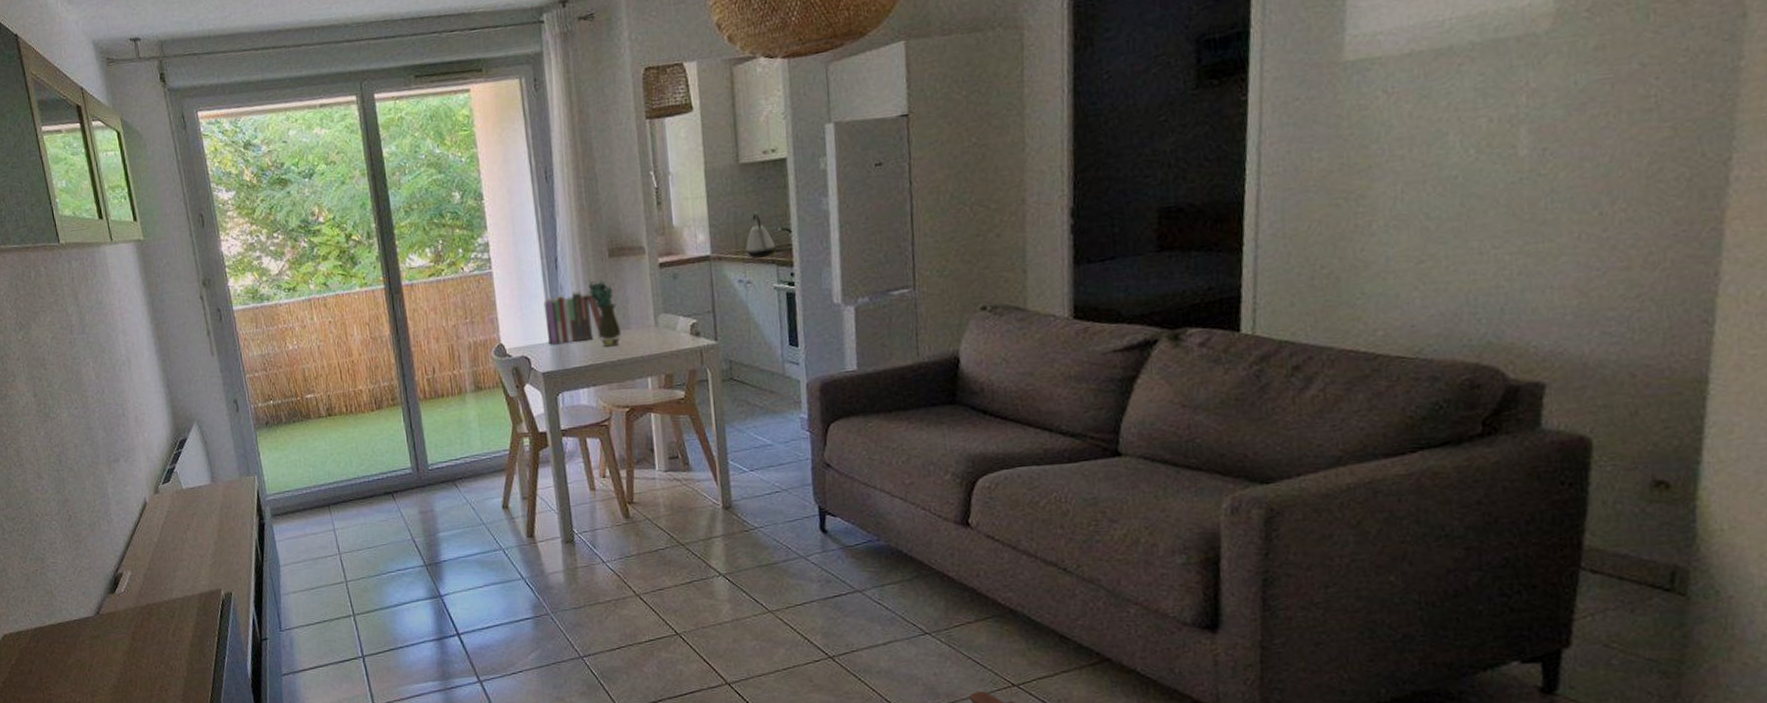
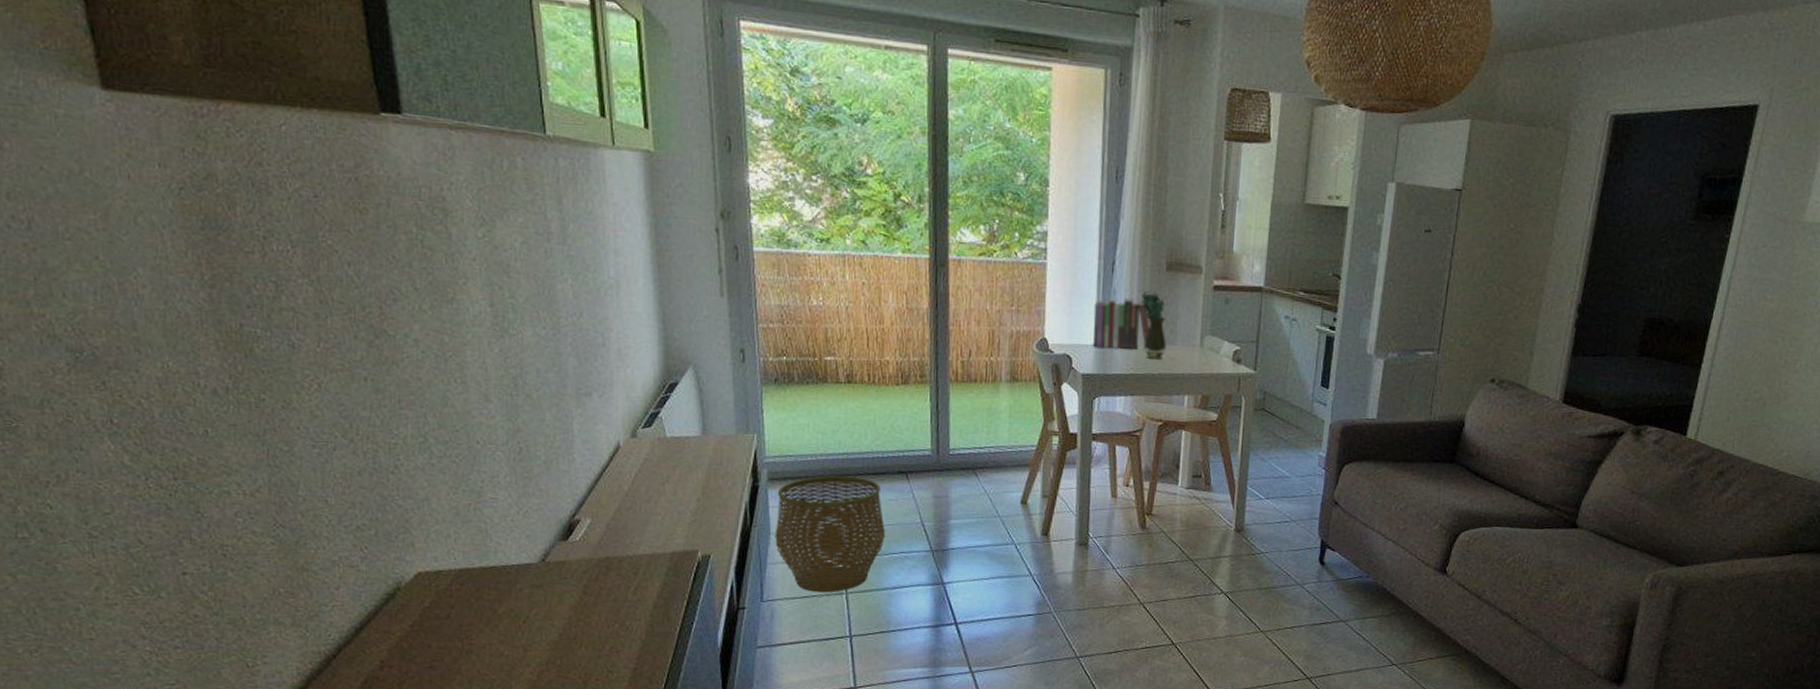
basket: none [281,499,382,618] -> present [775,471,886,593]
kettle: present [745,212,776,258] -> none [1297,254,1325,298]

